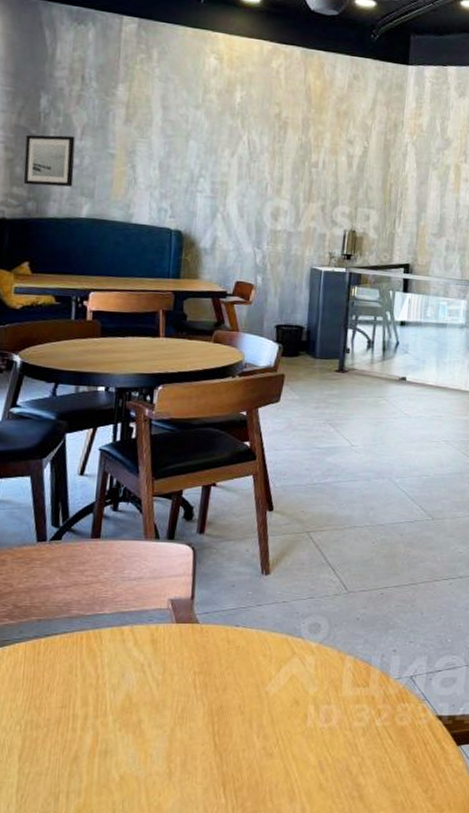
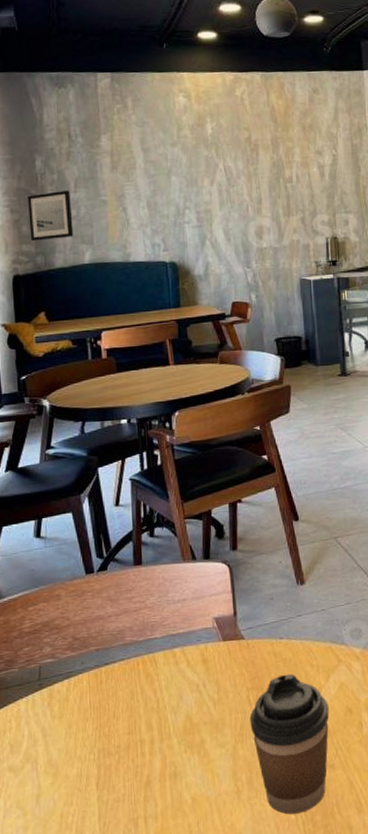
coffee cup: none [192,661,276,799] -> present [249,673,329,815]

